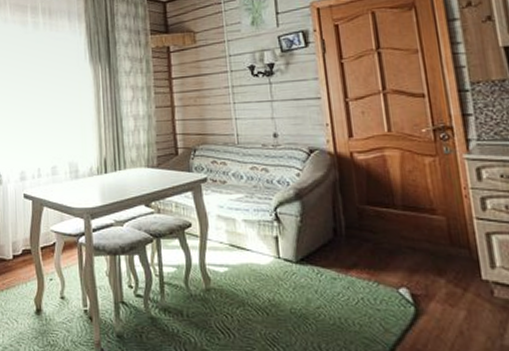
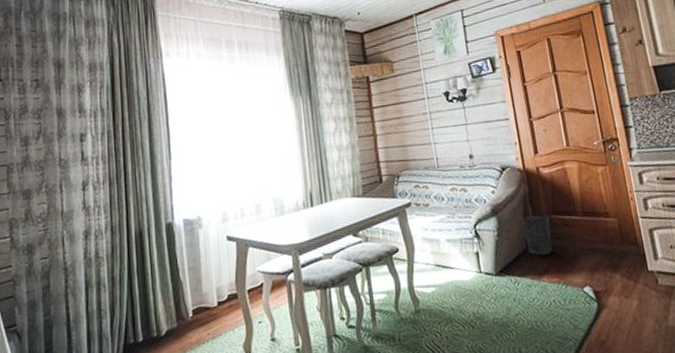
wastebasket: none [329,204,364,248] -> present [522,215,553,256]

